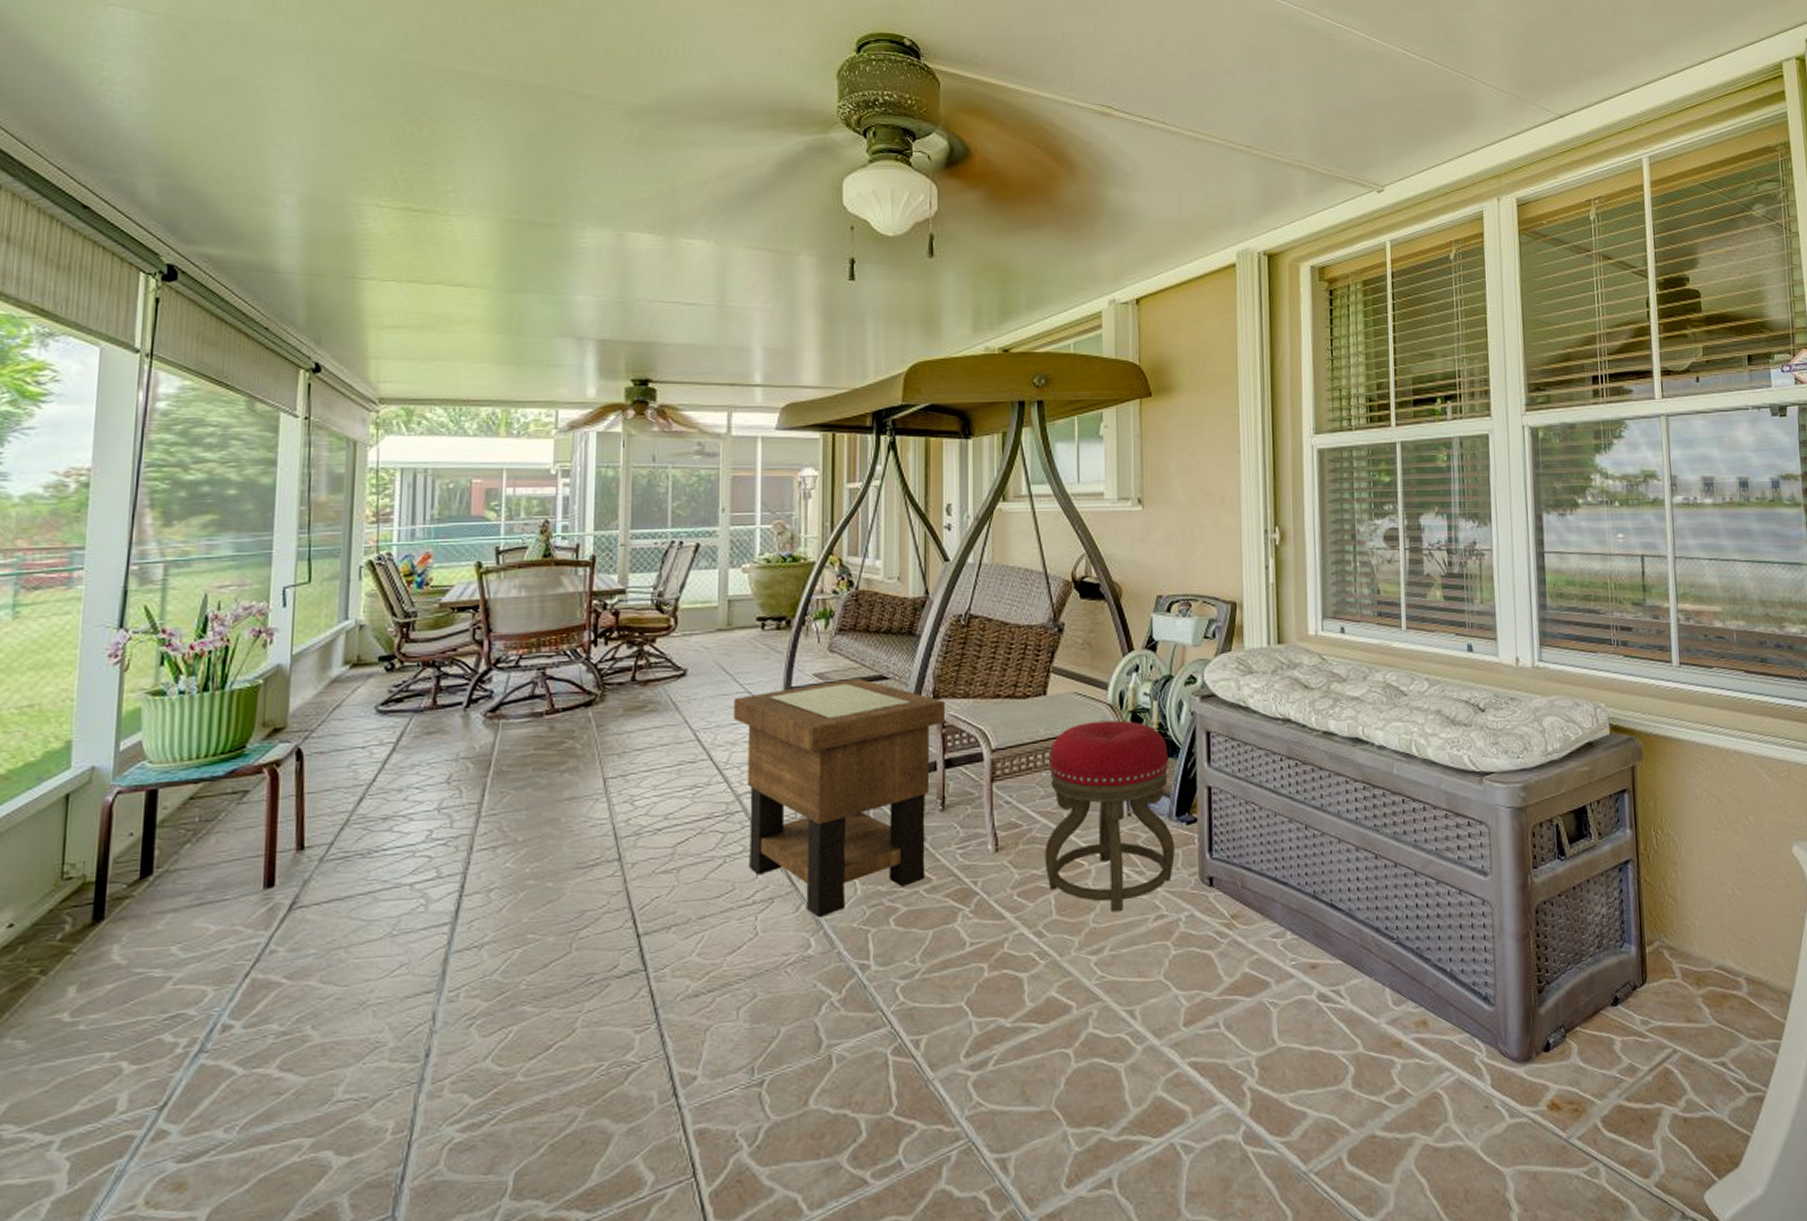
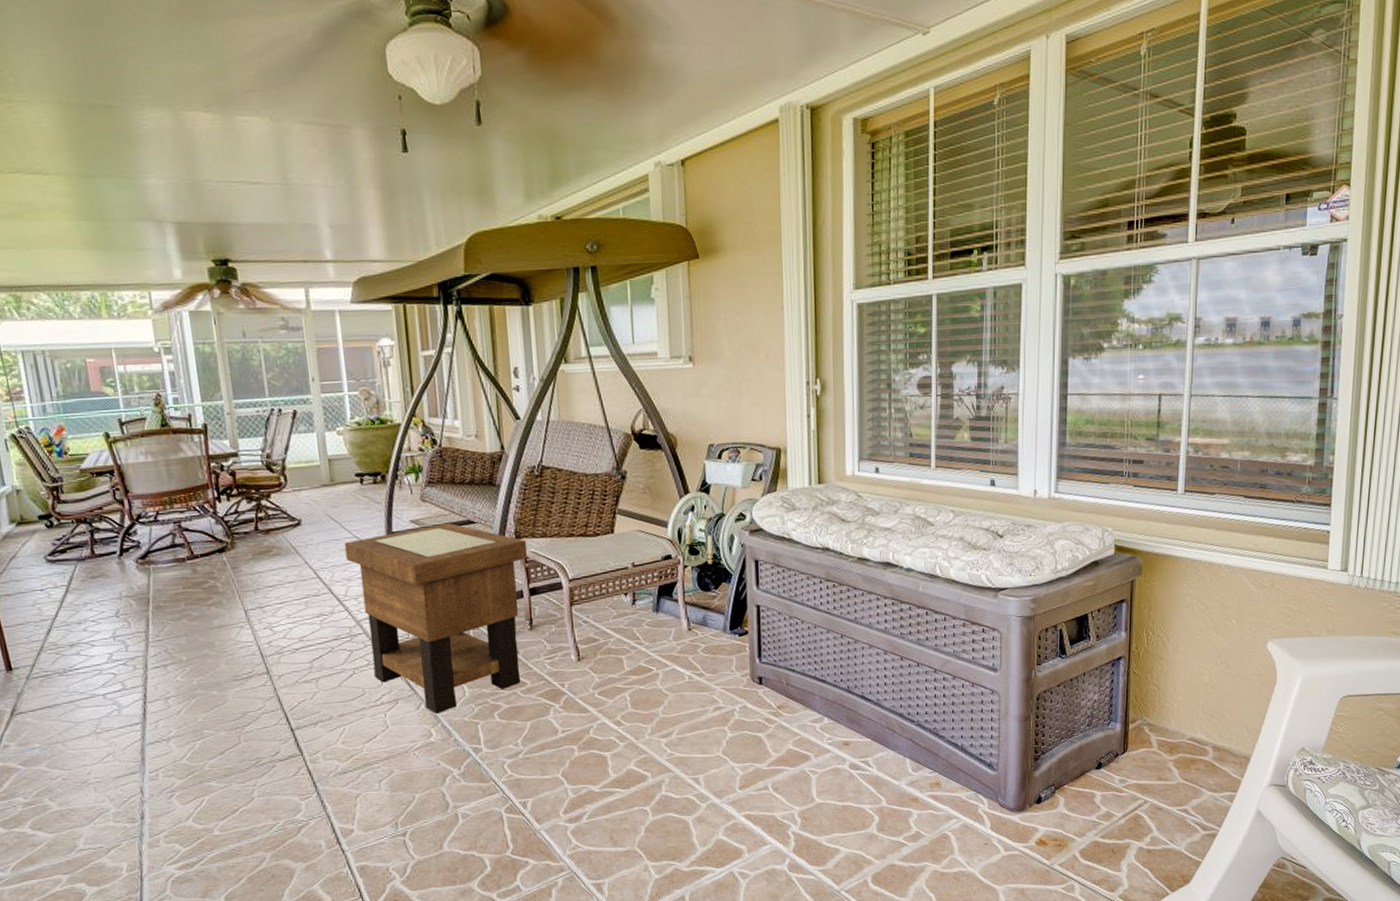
stool: present [1044,720,1175,913] -> none [619,552,729,706]

